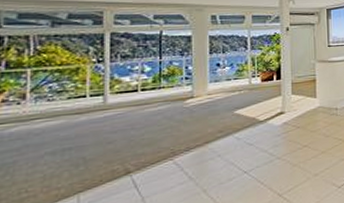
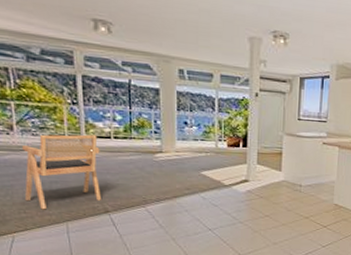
armchair: none [28,90,125,185] -> present [22,134,101,210]

